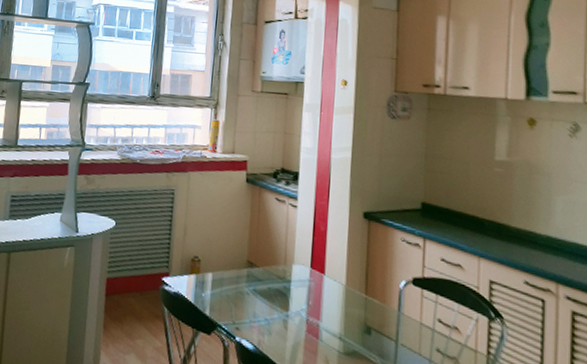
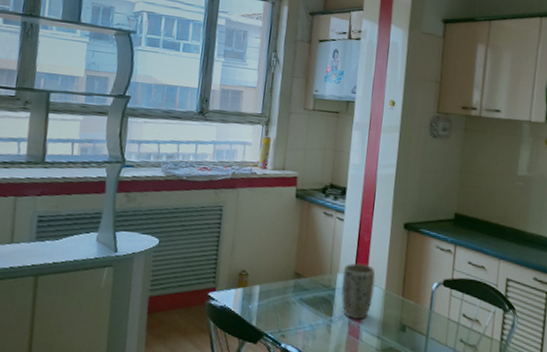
plant pot: none [297,254,334,317] -> present [341,263,376,320]

